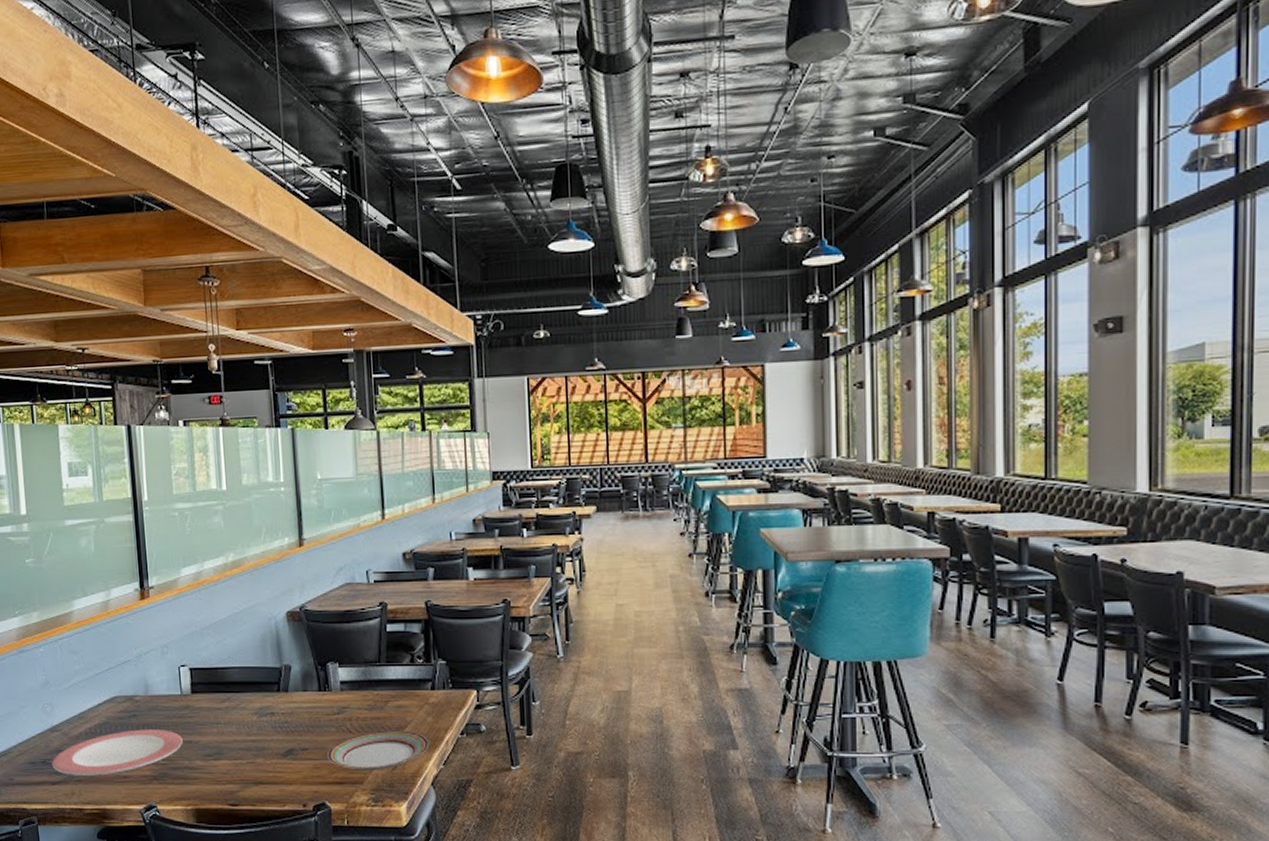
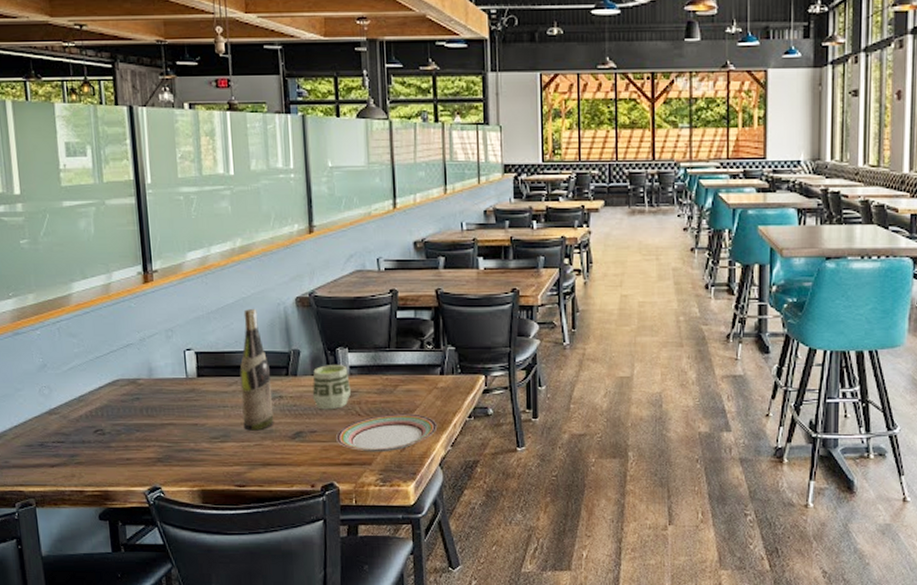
plate: present [52,729,183,776] -> none [50,412,188,458]
wine bottle: none [232,624,266,748] -> present [239,309,274,431]
cup: none [303,680,341,727] -> present [312,365,351,410]

